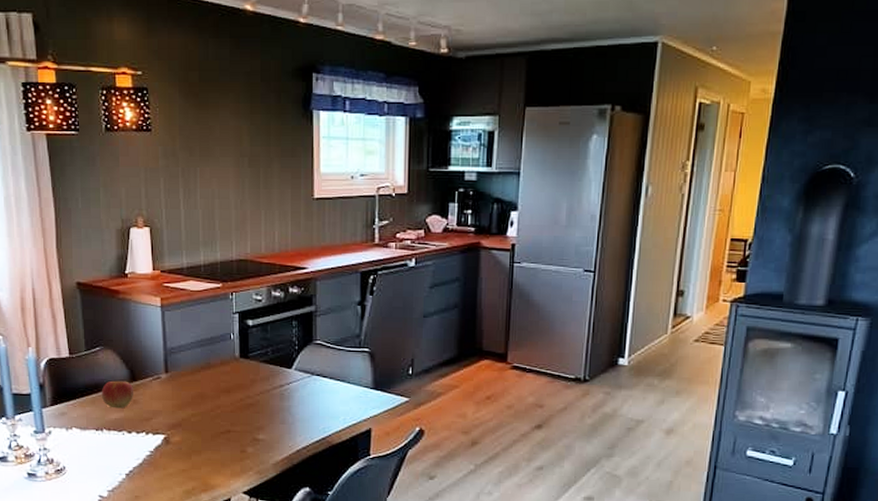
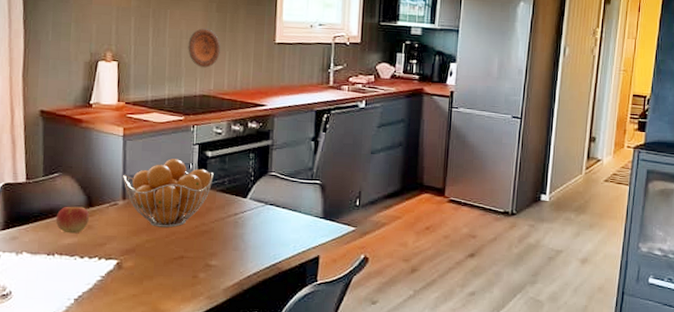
fruit basket: none [164,329,256,401] -> present [123,159,214,228]
decorative plate: none [221,186,255,230] -> present [188,28,221,68]

